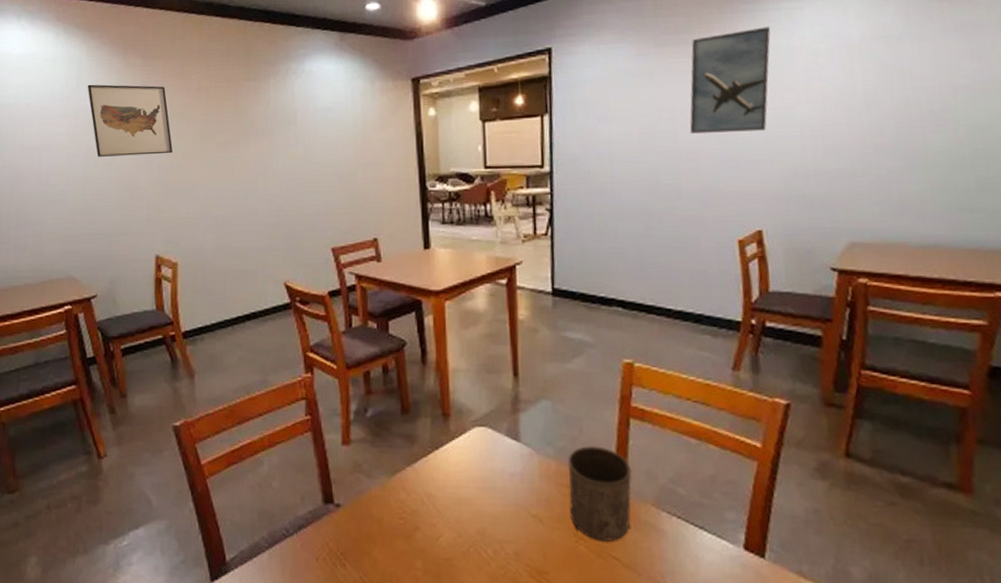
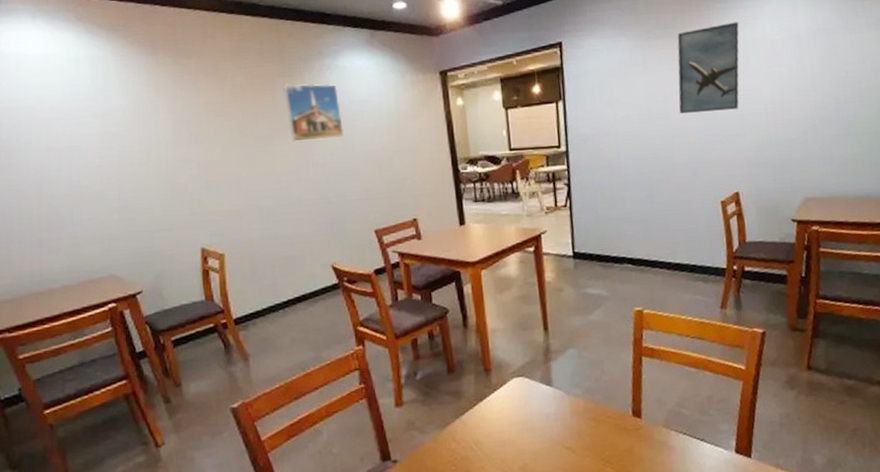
wall art: present [87,84,173,157] -> none [115,84,212,156]
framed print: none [246,88,306,149] -> present [282,83,344,142]
cup: present [567,445,632,543] -> none [593,382,646,462]

